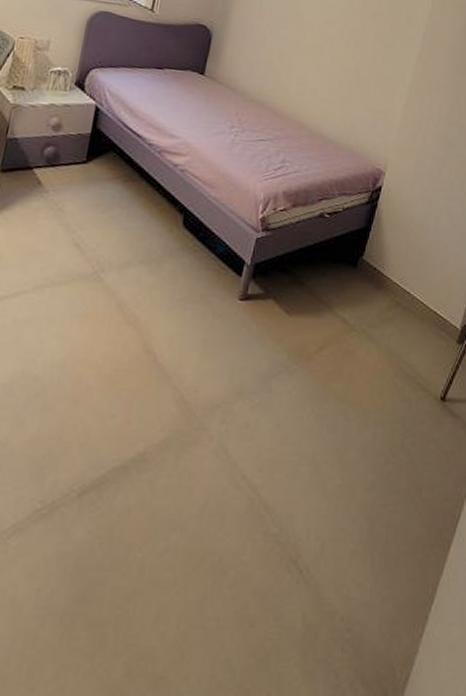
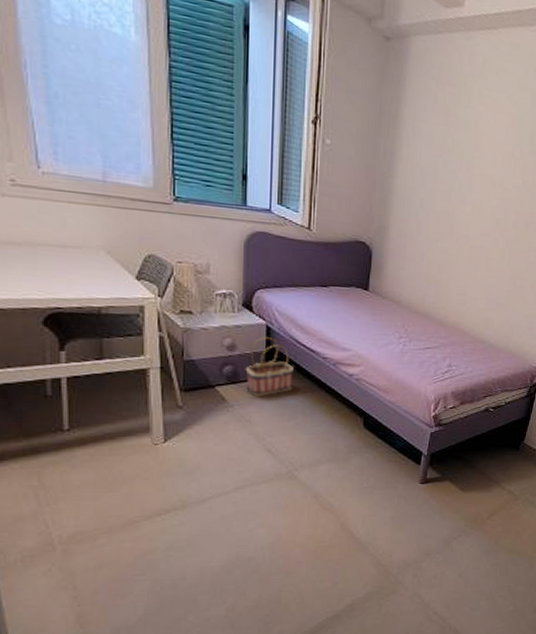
basket: none [64,118,117,183] -> present [245,337,293,396]

